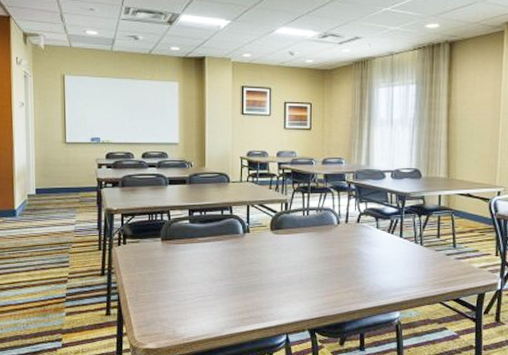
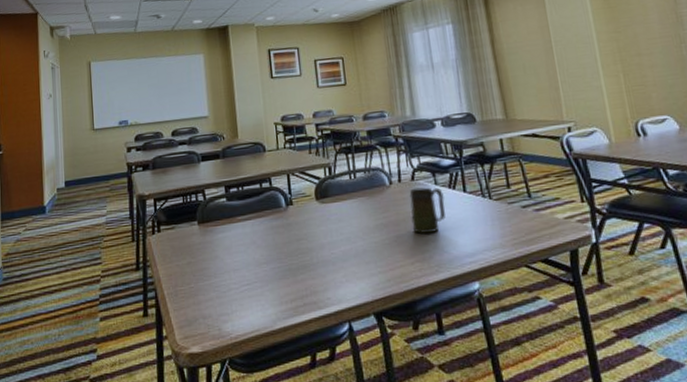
mug: none [351,229,383,268] -> present [409,187,445,234]

